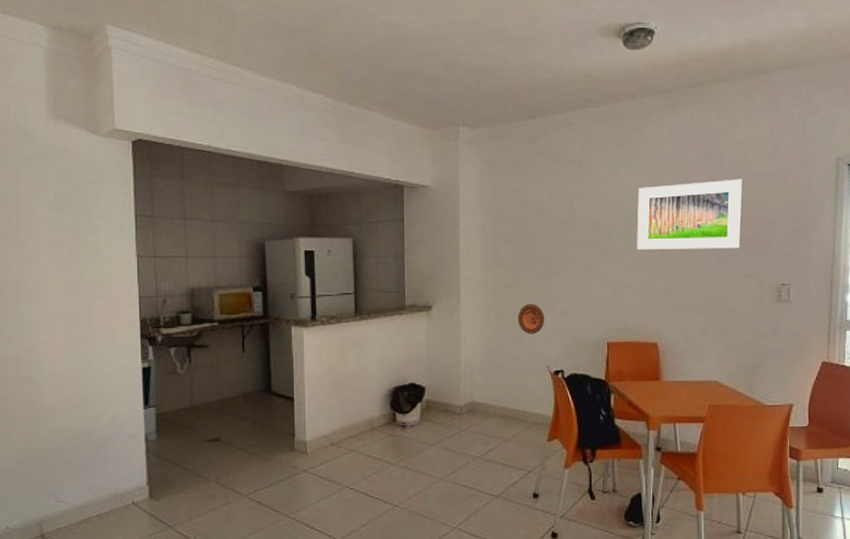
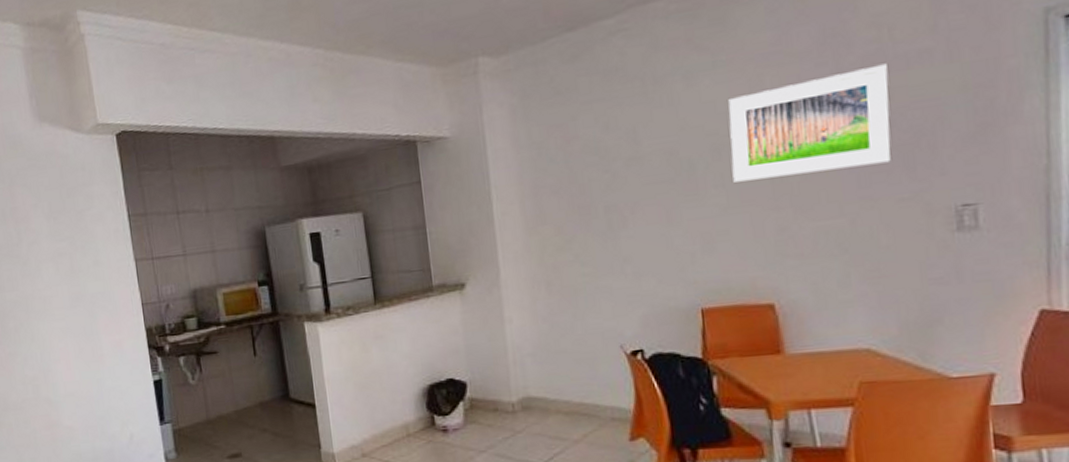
decorative plate: present [518,304,545,334] -> none [576,268,613,308]

